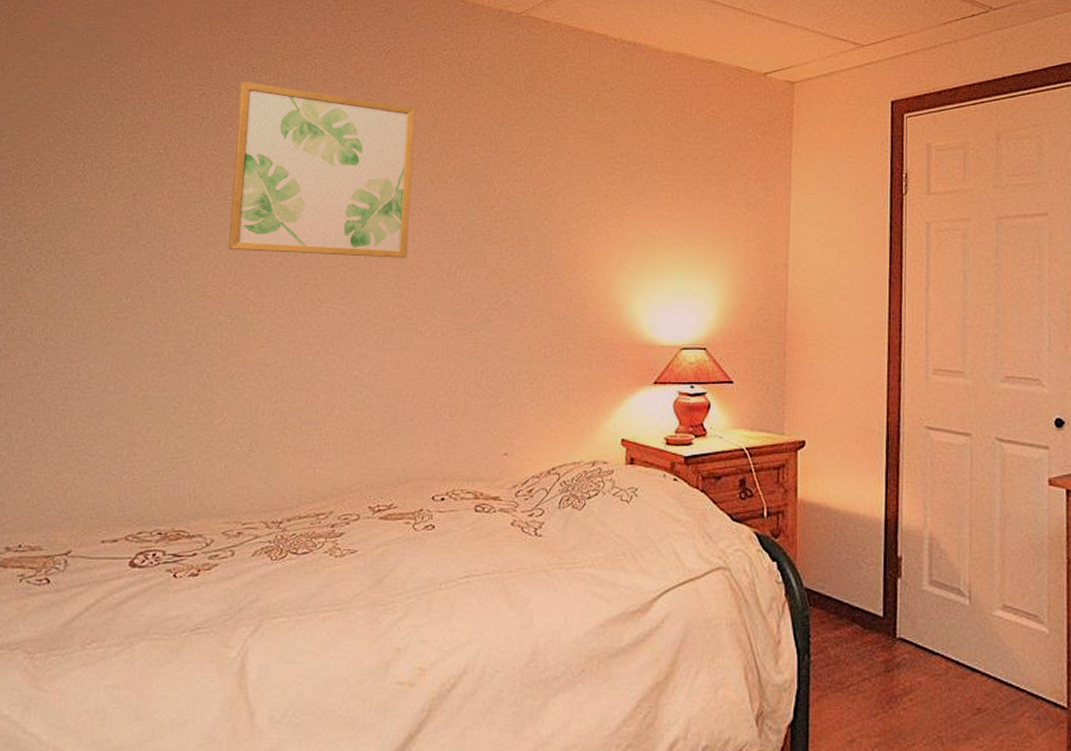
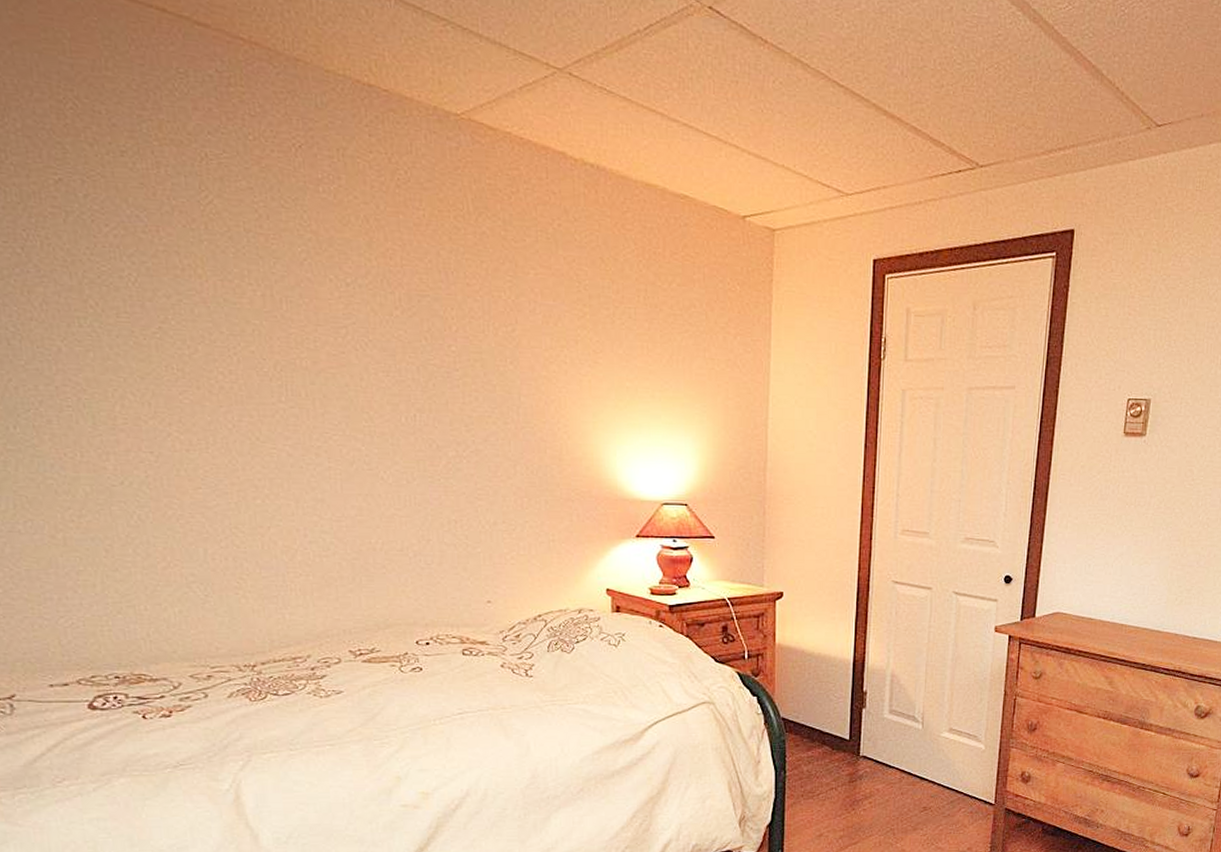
wall art: present [228,81,416,258] -> none [108,167,356,398]

